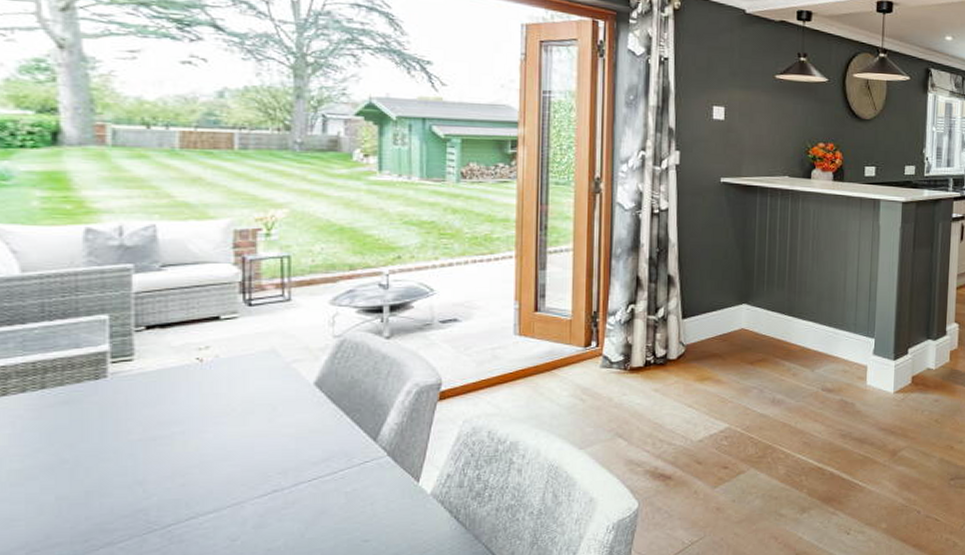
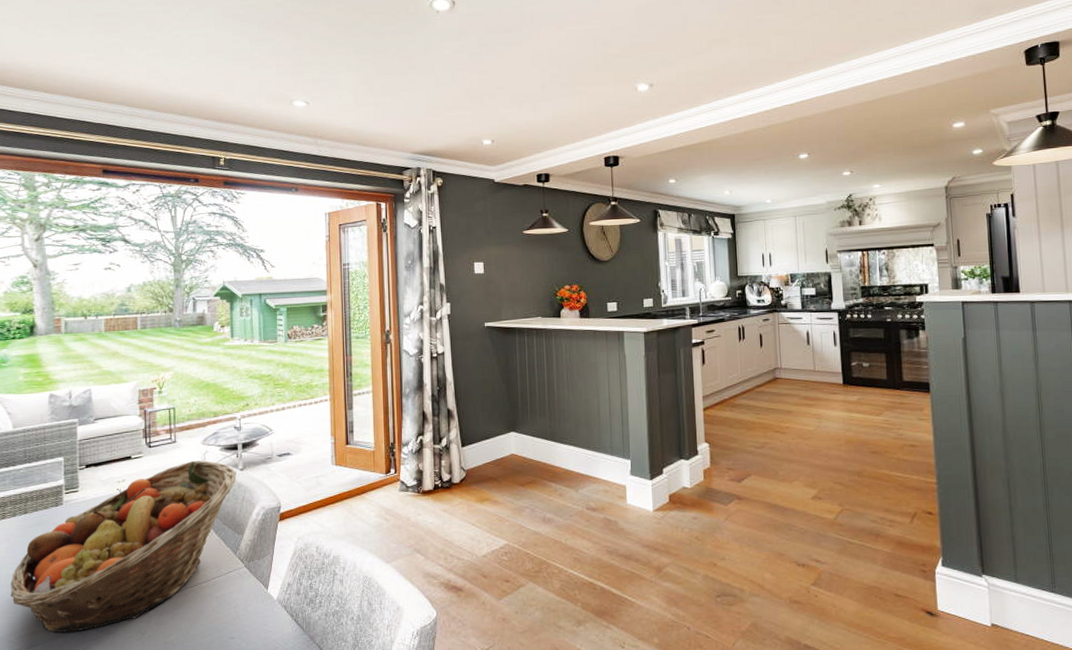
fruit basket: none [17,325,380,544] -> present [10,461,236,633]

